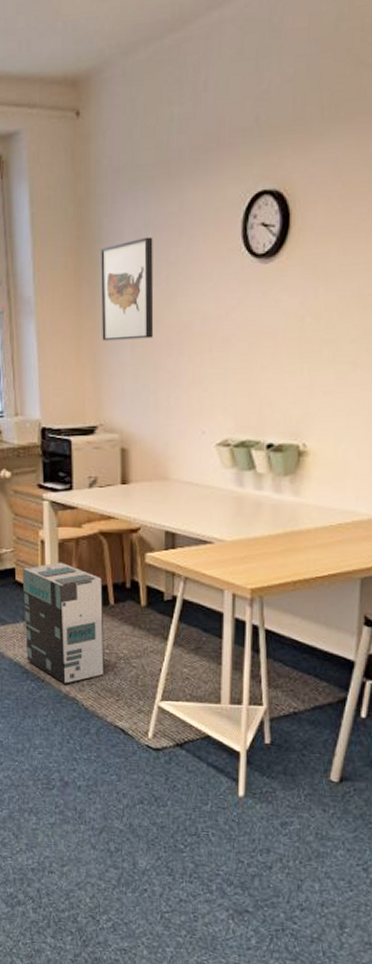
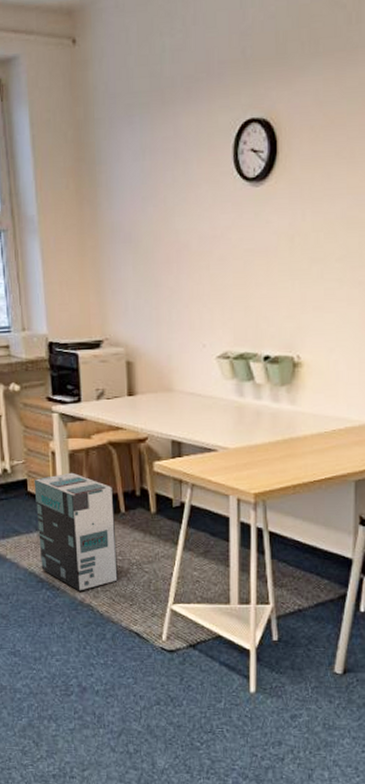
wall art: present [101,236,154,341] -> none [100,160,154,259]

